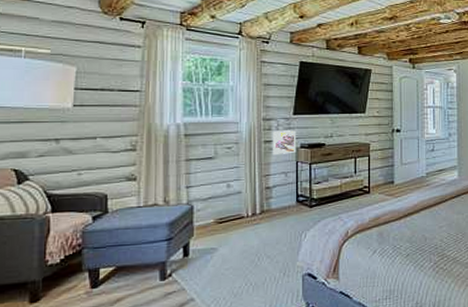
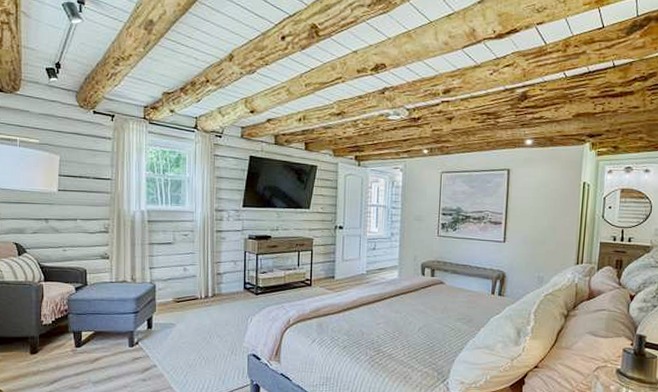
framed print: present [273,130,297,156] -> none [224,221,245,245]

